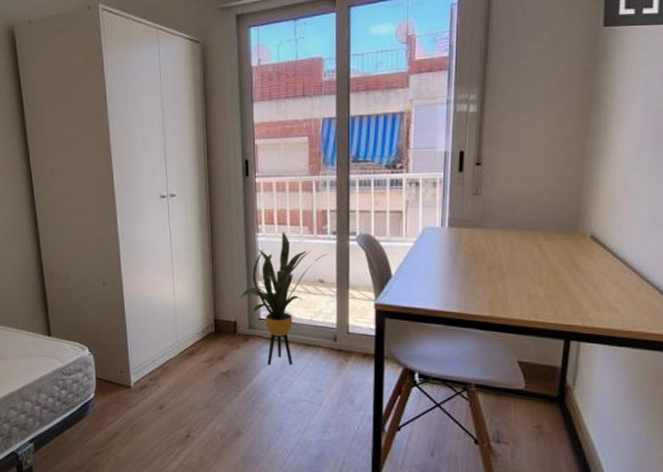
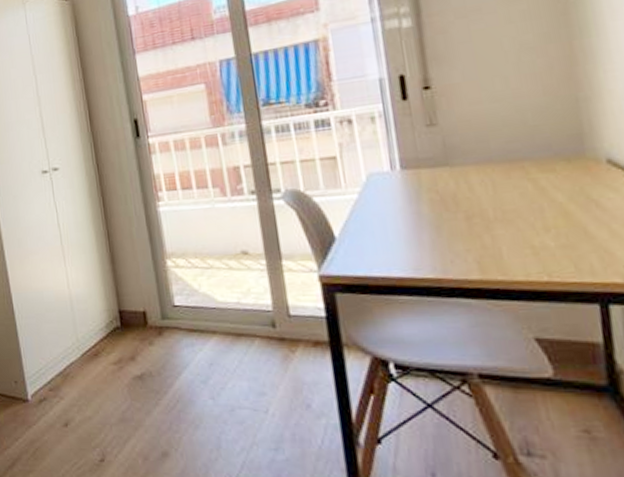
house plant: present [239,232,328,366] -> none [146,197,249,364]

